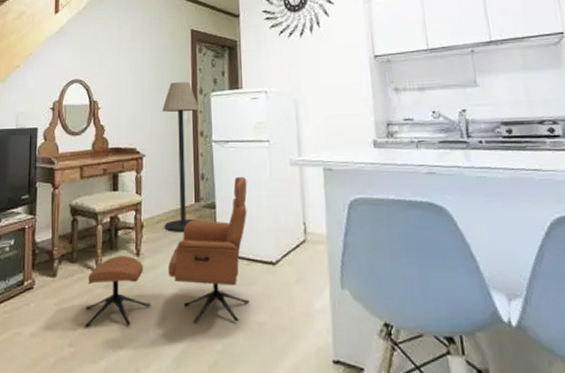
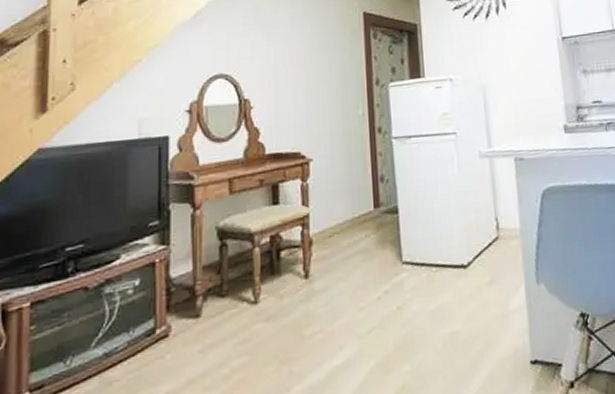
armchair: present [84,176,250,328] -> none [240,174,440,374]
floor lamp: present [162,82,199,232] -> none [331,72,376,245]

